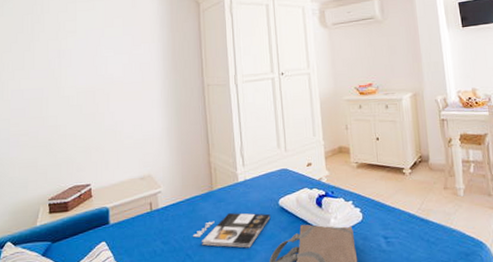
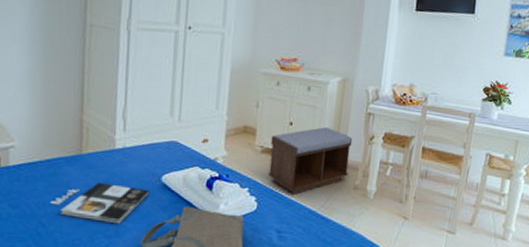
bench: none [363,137,437,201] -> present [267,127,353,194]

